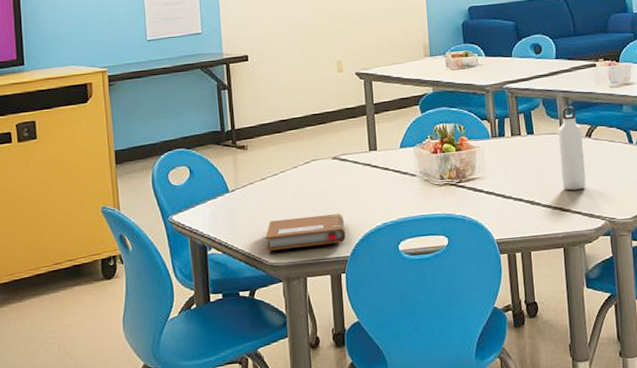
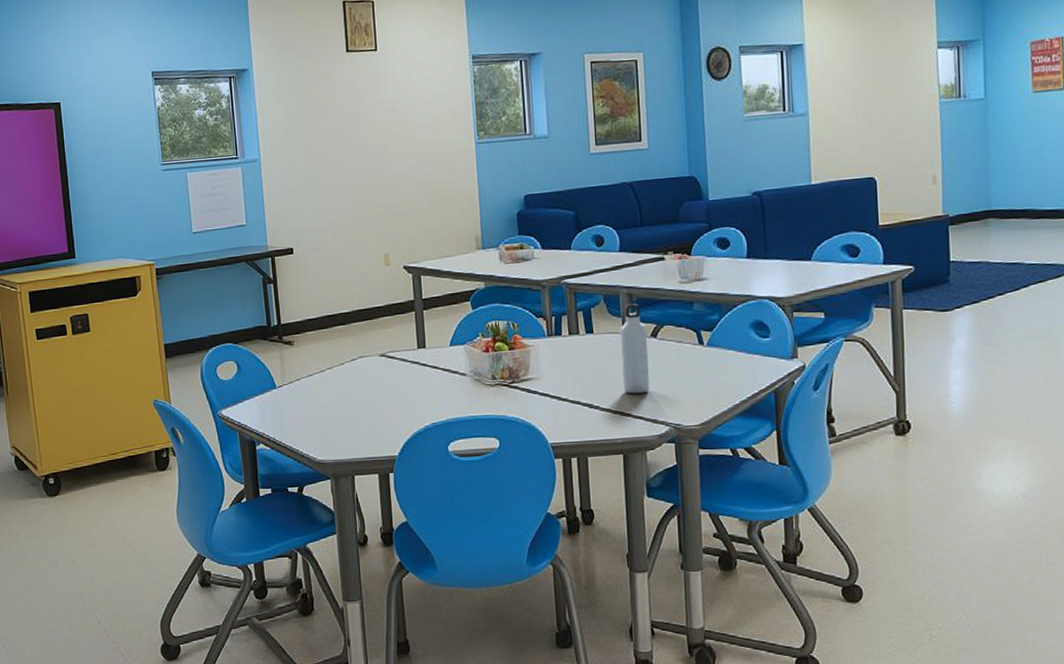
notebook: present [265,214,346,251] -> none [313,412,394,448]

